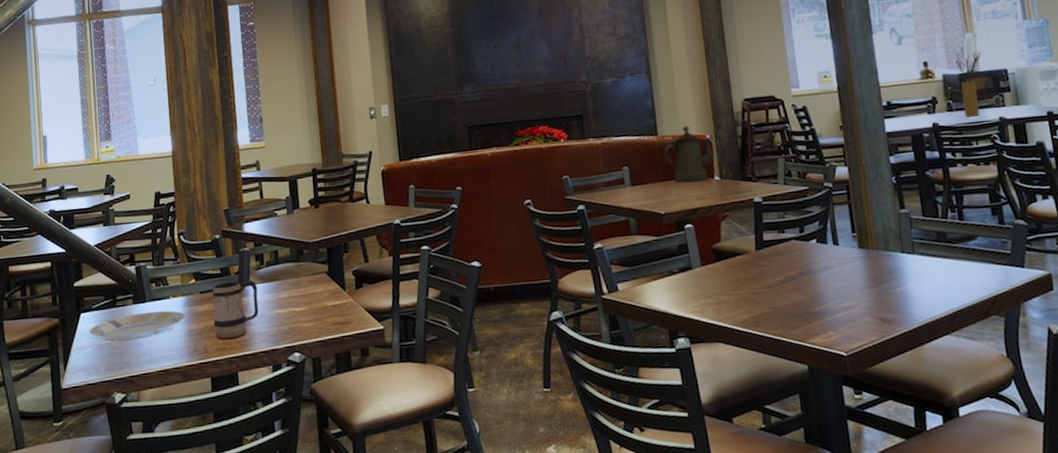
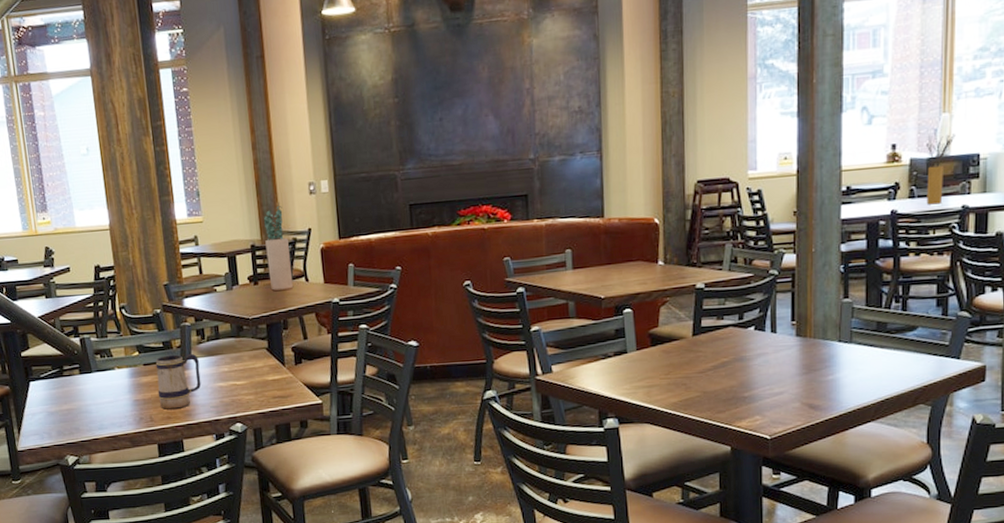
plate: present [89,310,186,341] -> none [39,381,131,408]
vase: none [325,126,355,215] -> present [264,202,294,292]
coffee pot: present [663,125,713,183] -> none [608,208,660,268]

